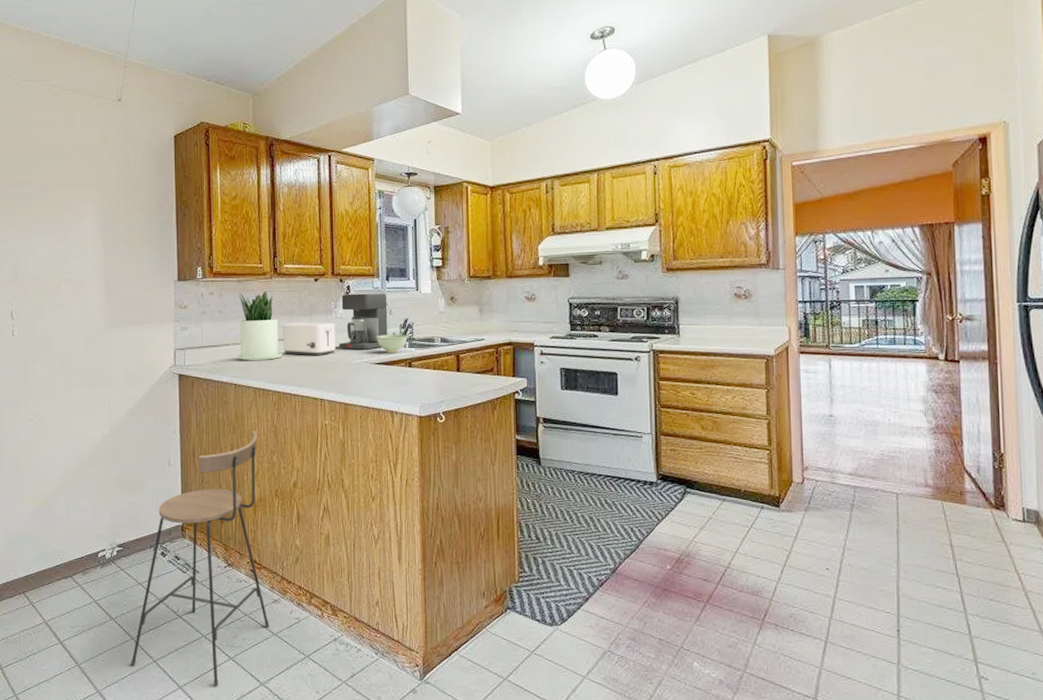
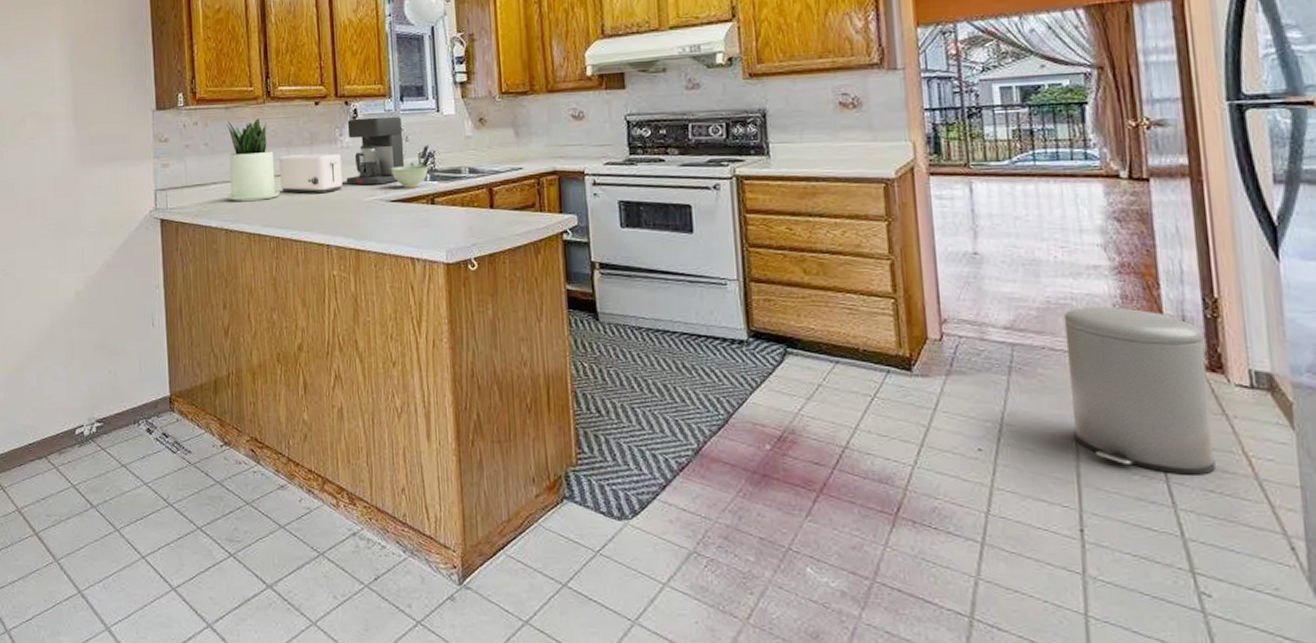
bar stool: present [131,431,269,686] -> none [116,284,275,588]
pedal bin: none [893,458,996,588] -> present [1063,306,1216,475]

